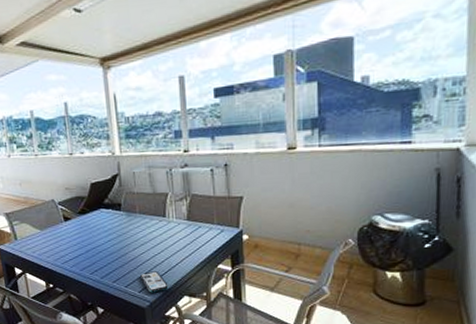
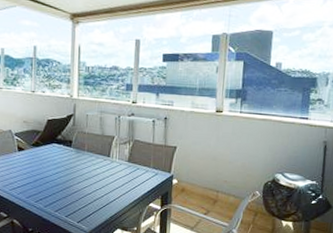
smartphone: present [140,271,169,293] -> none [81,204,105,224]

